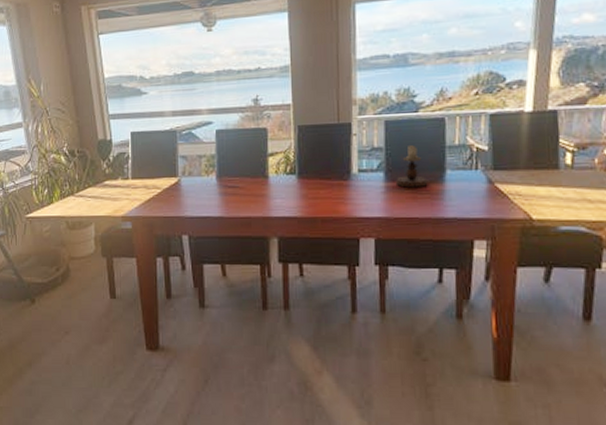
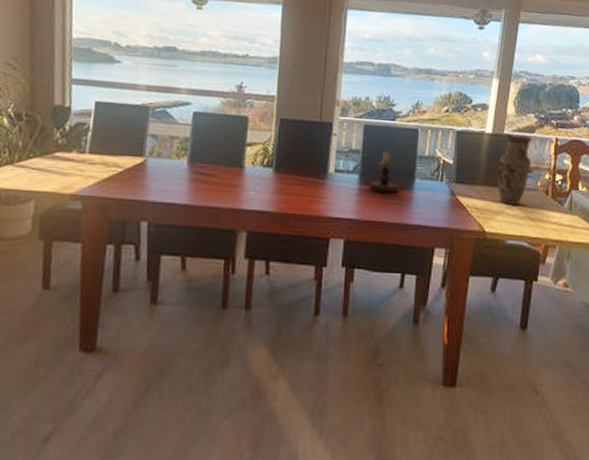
vase: none [543,108,585,187] -> present [498,134,532,205]

